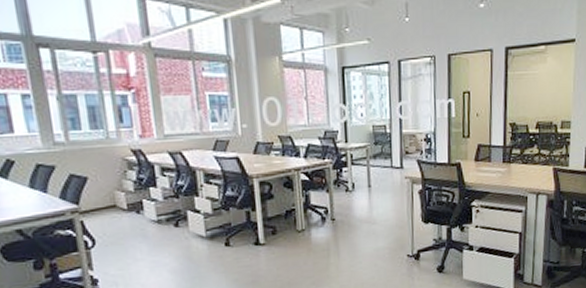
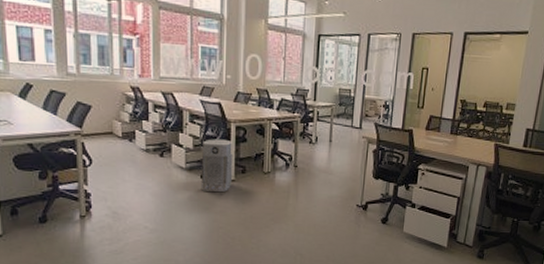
air purifier: none [223,198,263,261] -> present [200,139,233,193]

